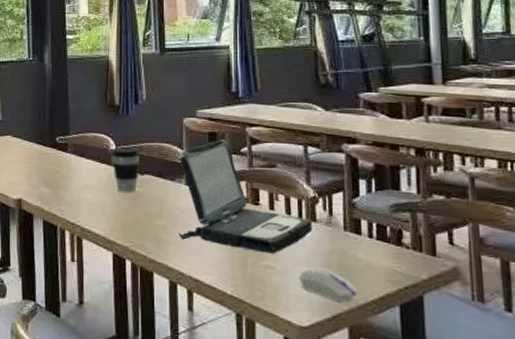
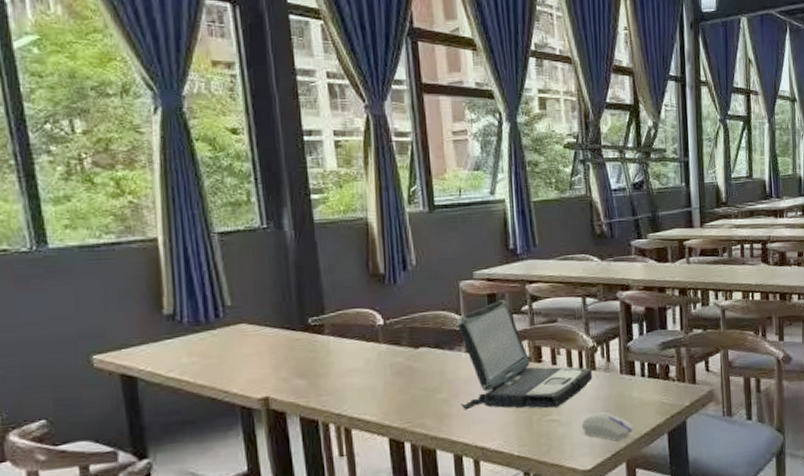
coffee cup: present [111,147,141,192] -> none [379,319,414,370]

